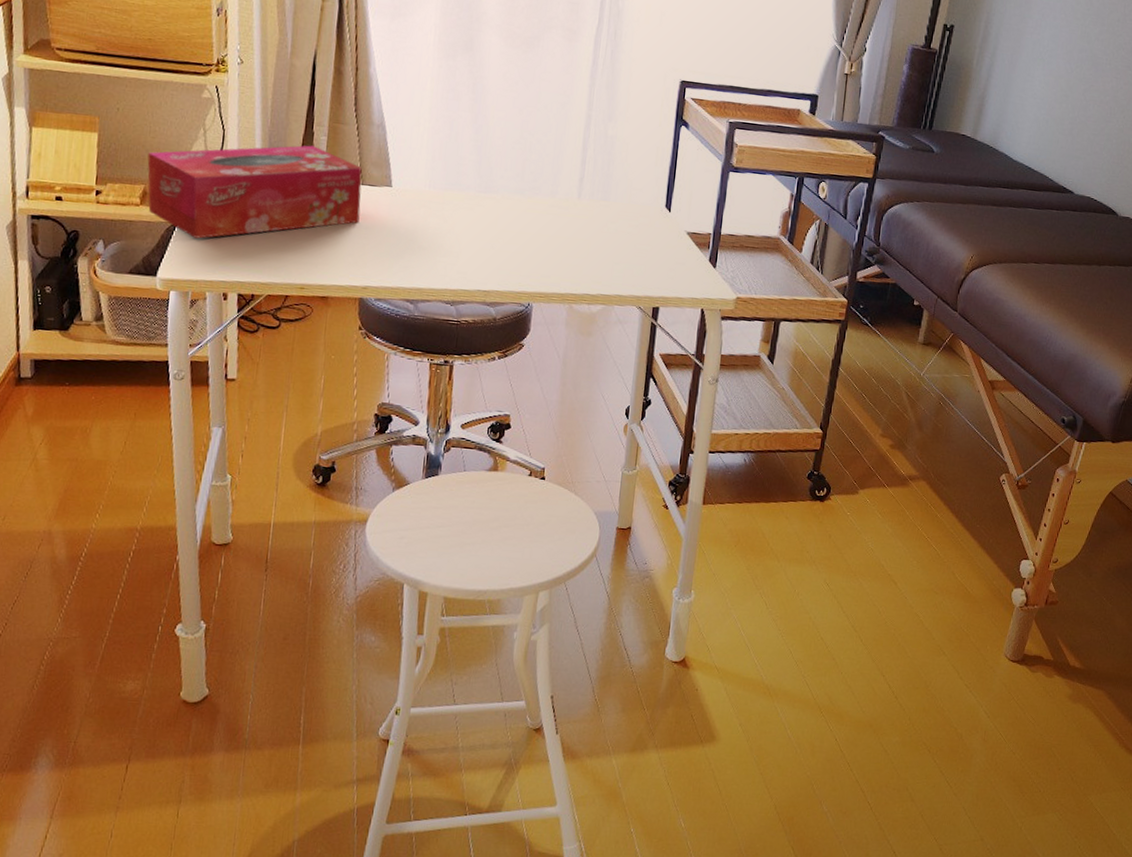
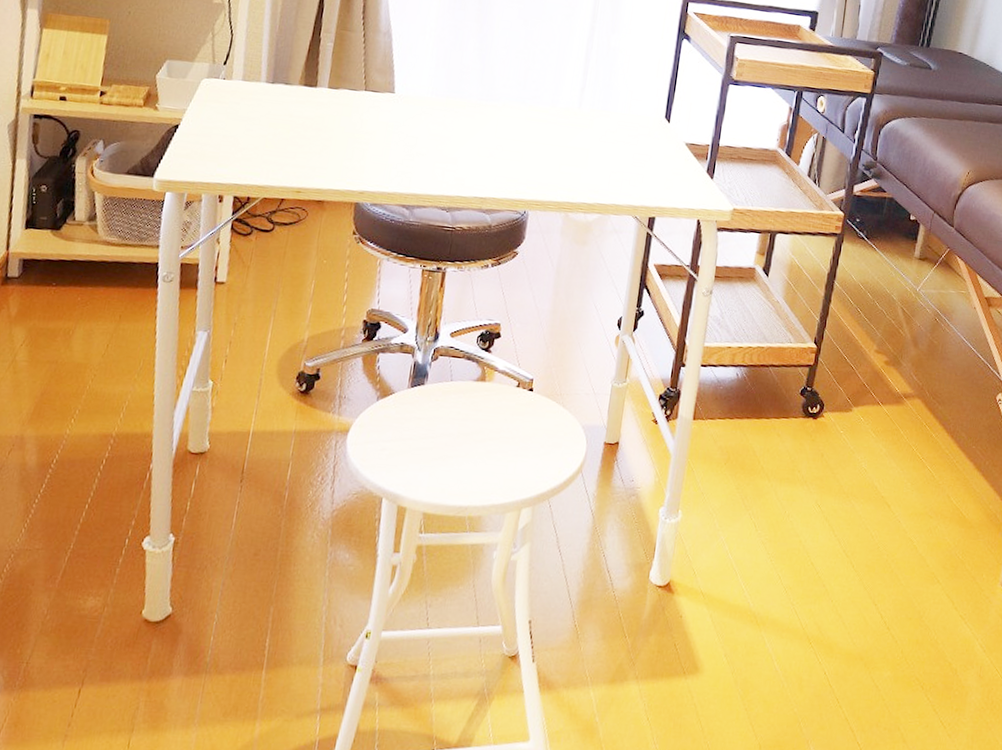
tissue box: present [147,145,362,239] -> none [151,51,366,141]

